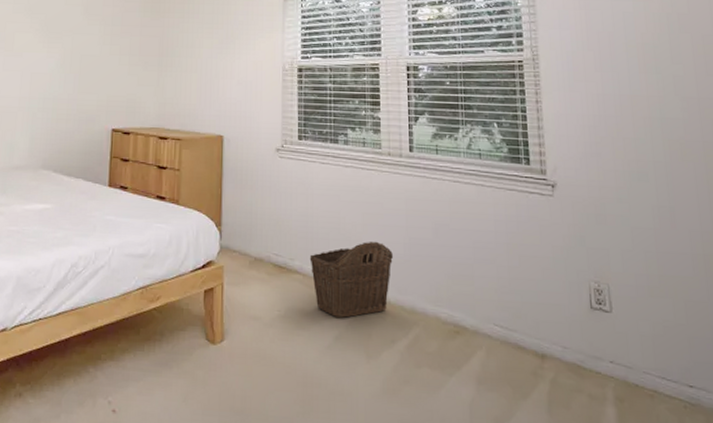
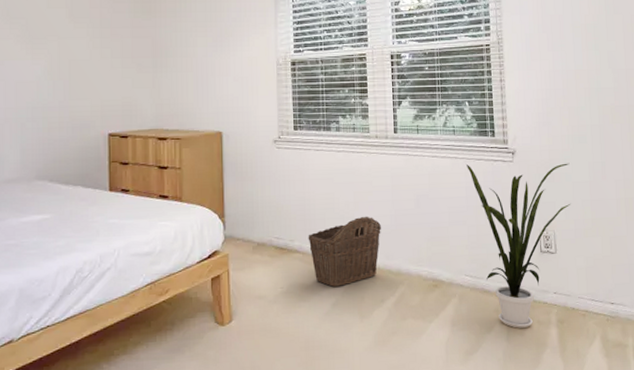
house plant: none [495,194,630,402] -> present [467,163,571,329]

